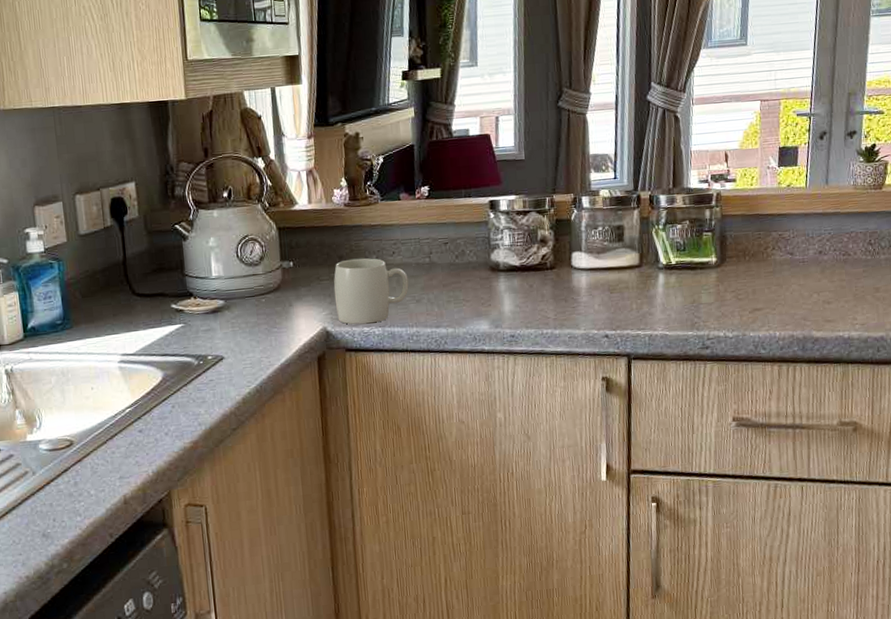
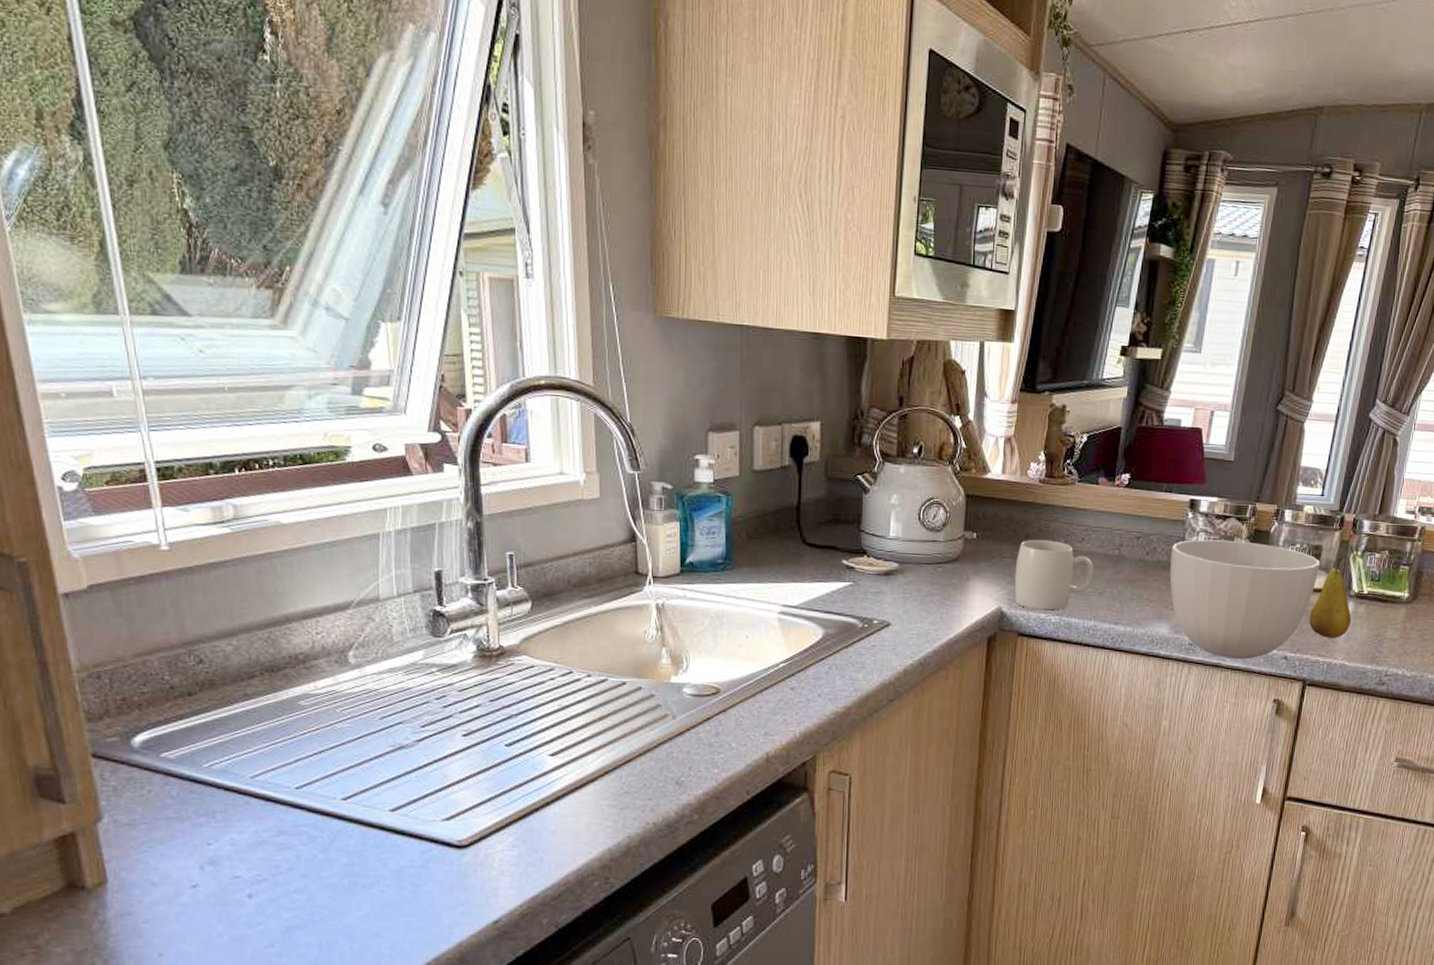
bowl: none [479,232,625,345] -> present [1169,539,1320,660]
fruit: none [623,233,664,312] -> present [1309,557,1351,638]

